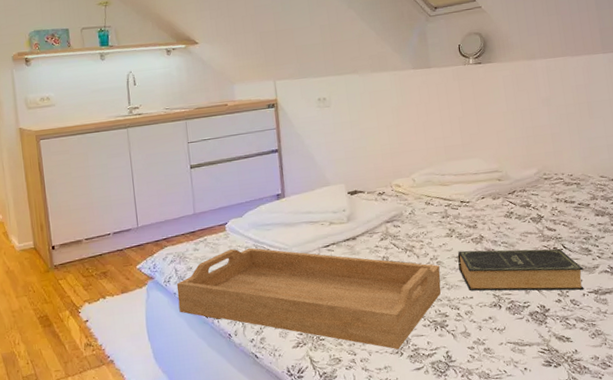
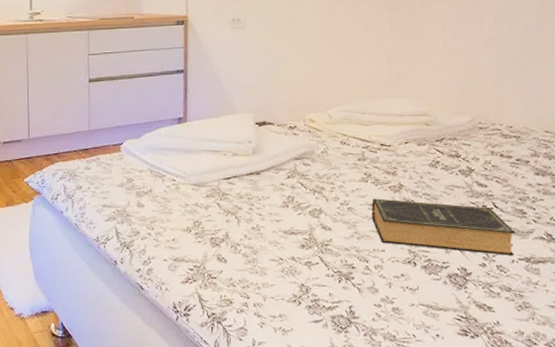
serving tray: present [176,247,442,350] -> none [64,171,351,298]

